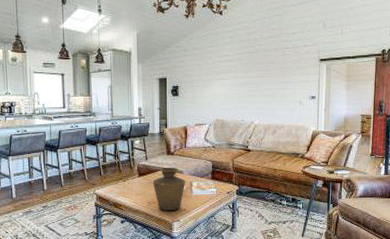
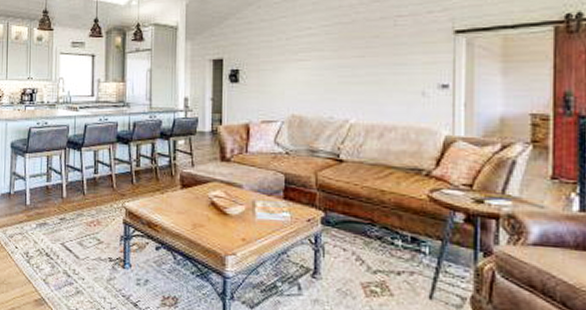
vase: present [152,168,186,210] -> none [200,178,247,239]

